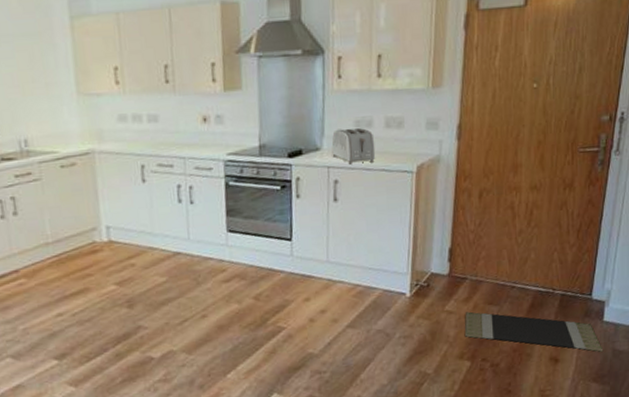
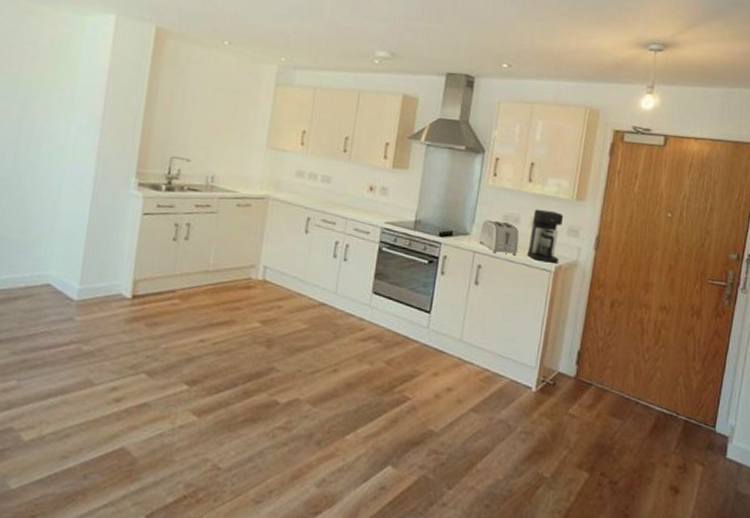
coffee maker: none [385,106,421,164] -> present [527,209,564,263]
doormat: present [464,311,604,352] -> none [585,419,726,491]

